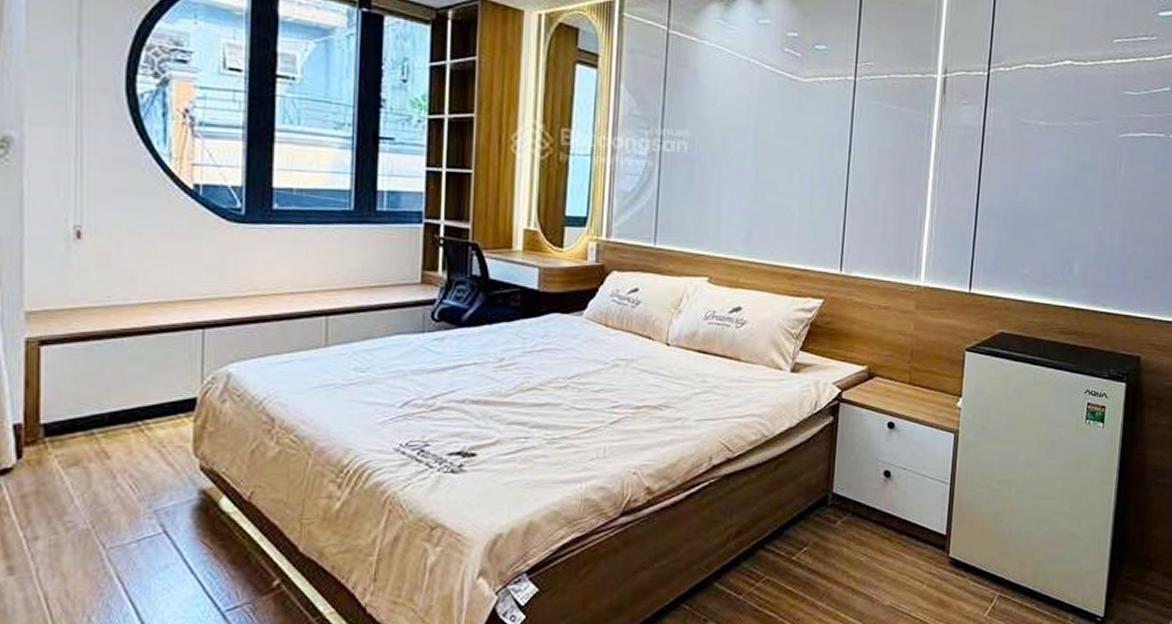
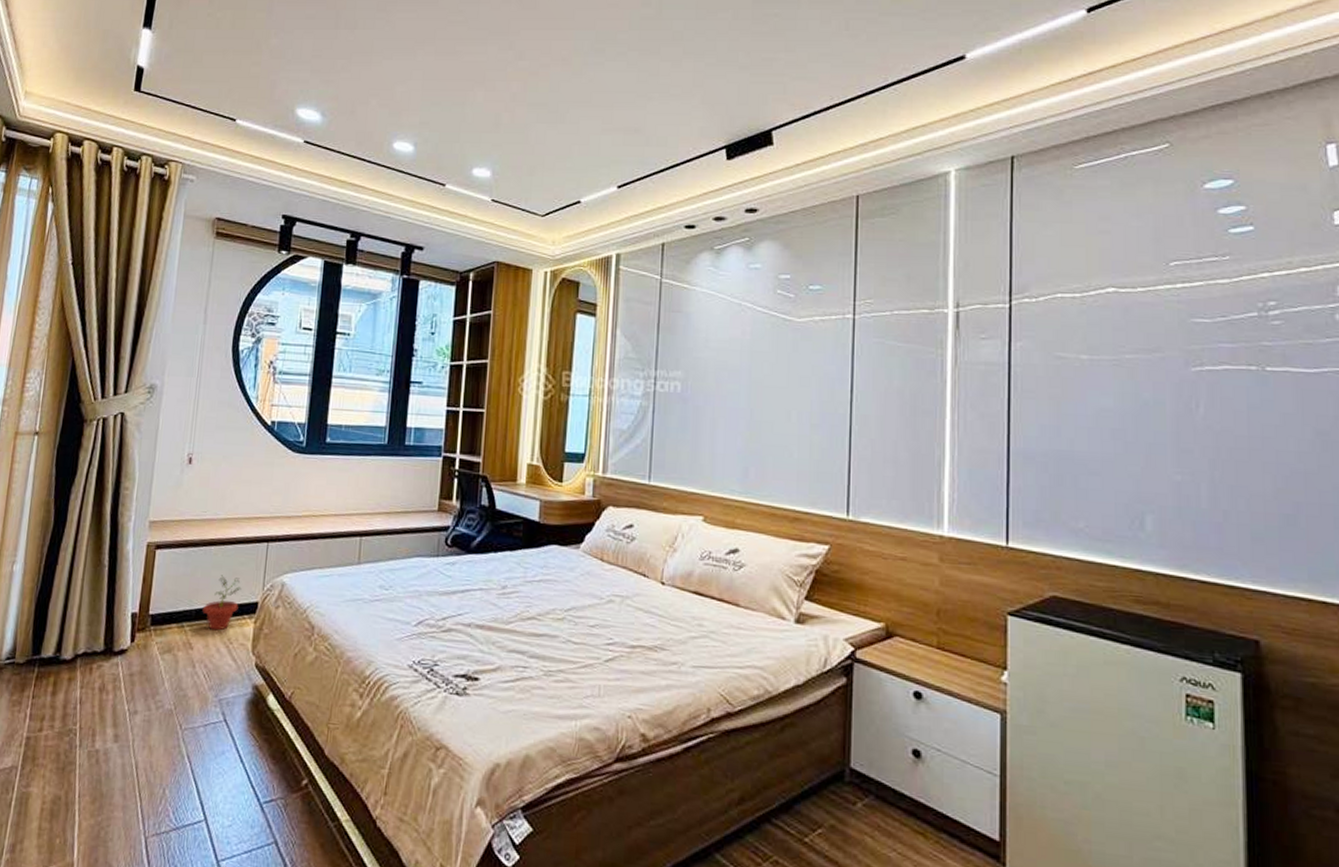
potted plant: none [119,370,172,434] -> present [202,575,242,631]

